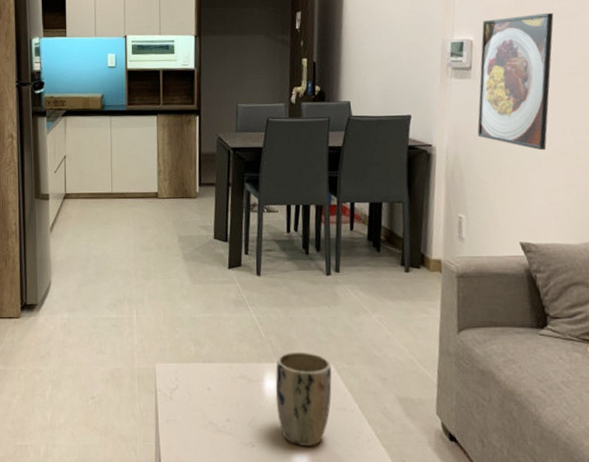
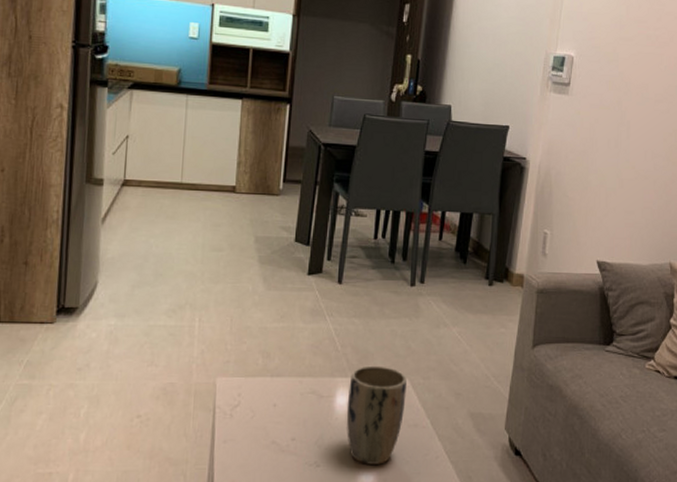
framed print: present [477,12,554,151] -> none [569,37,648,173]

